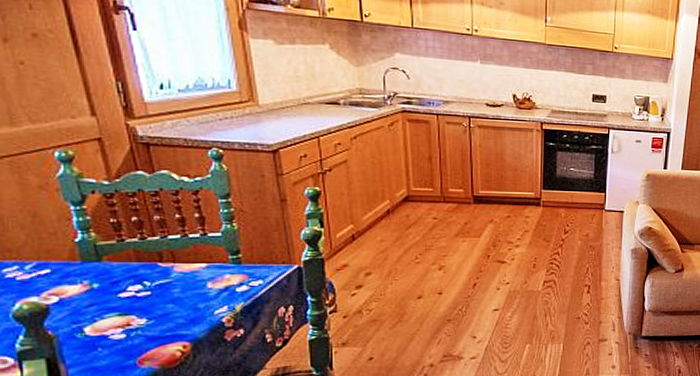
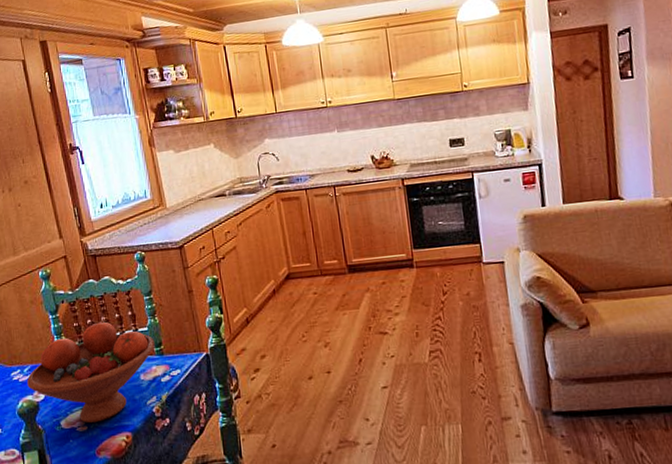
fruit bowl: none [30,221,230,330] -> present [27,321,155,423]

